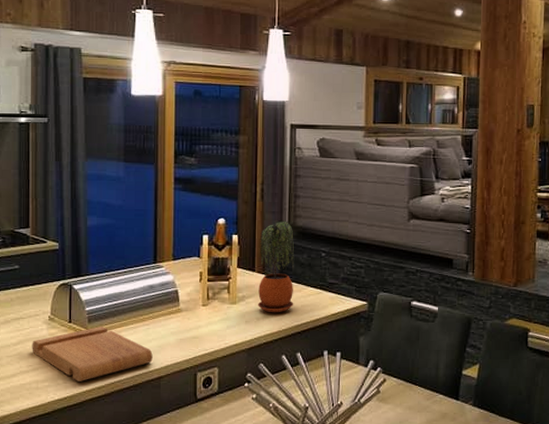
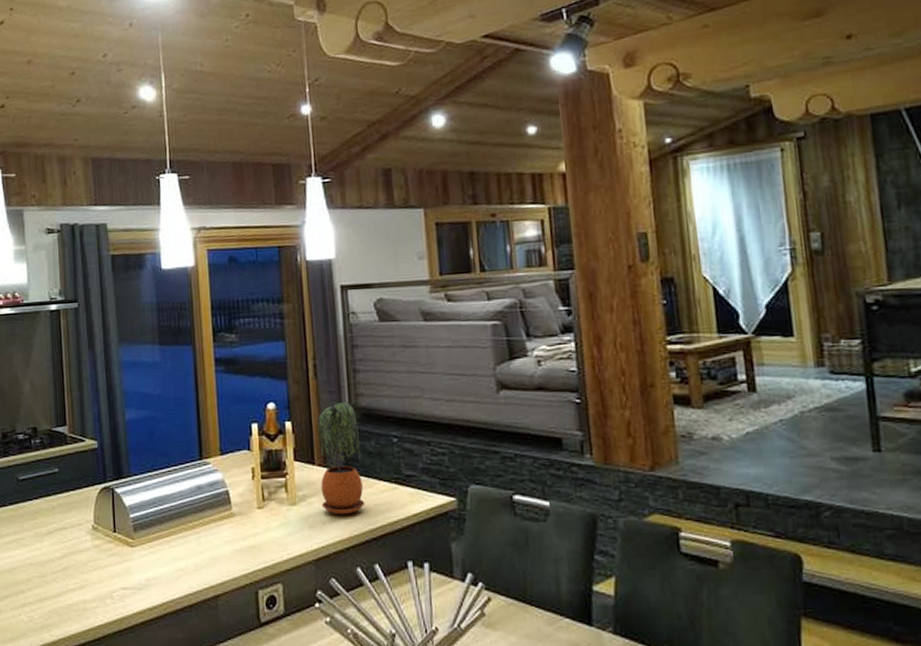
cutting board: present [32,326,153,383] -> none [76,536,207,603]

